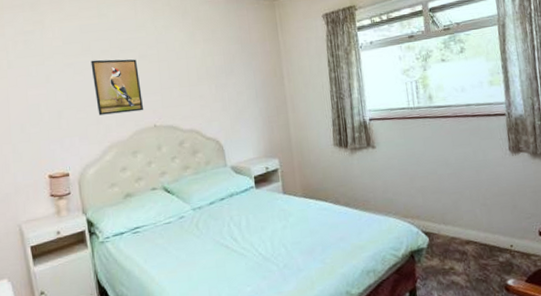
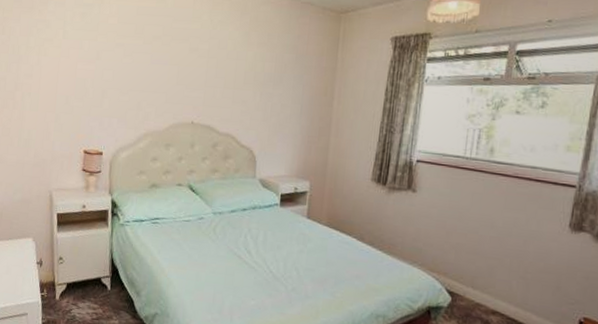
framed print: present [90,59,144,116] -> none [140,44,187,105]

